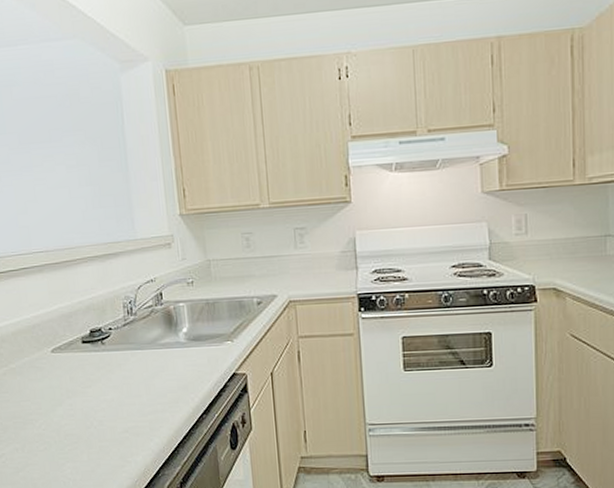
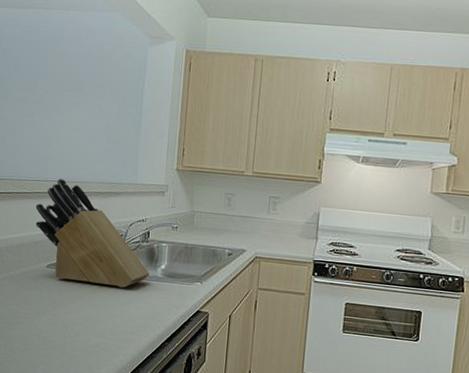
knife block: none [24,248,171,364] -> present [35,179,150,288]

